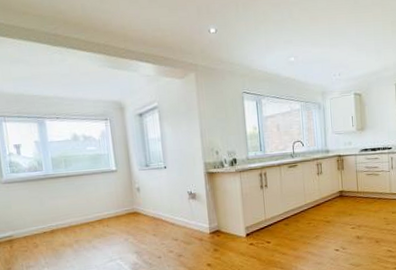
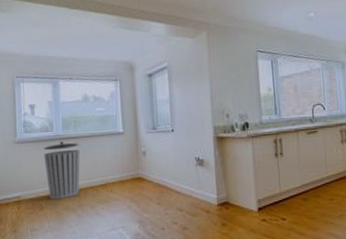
trash can: none [34,180,75,237] -> present [44,140,80,200]

